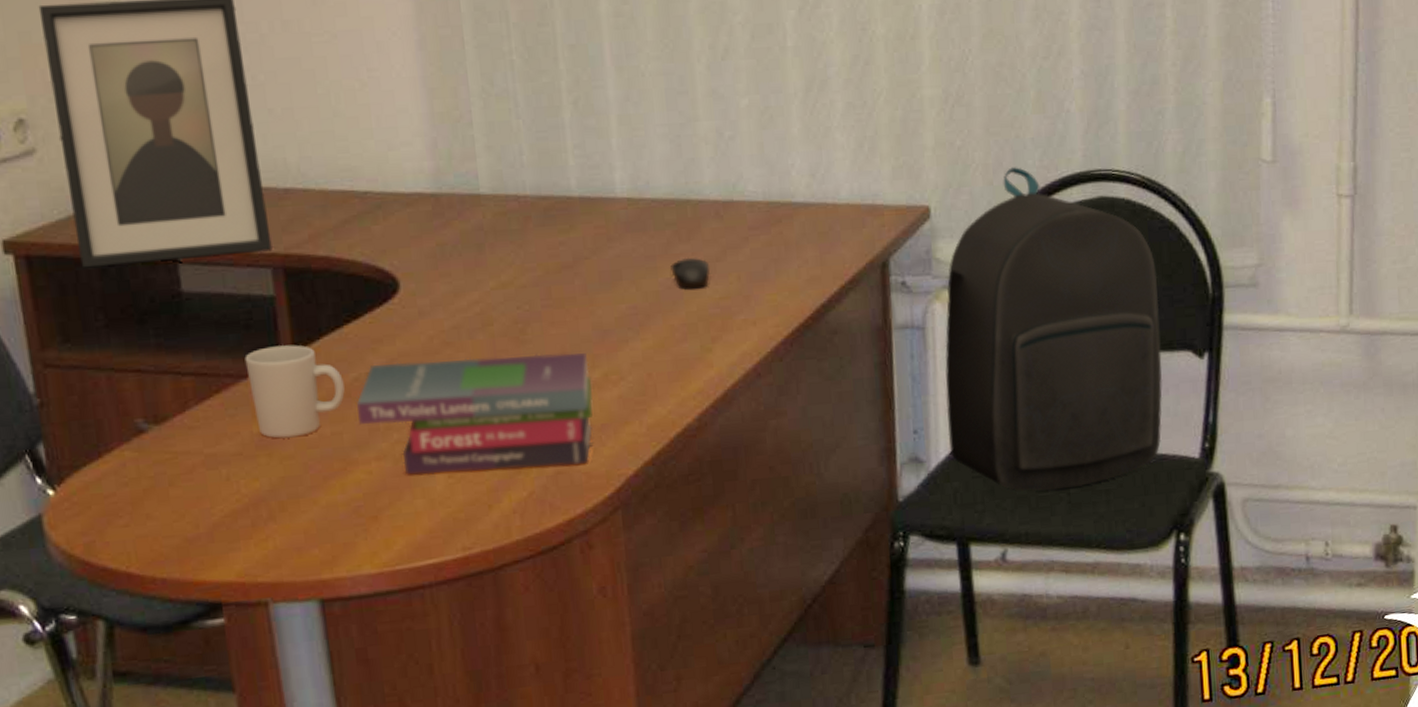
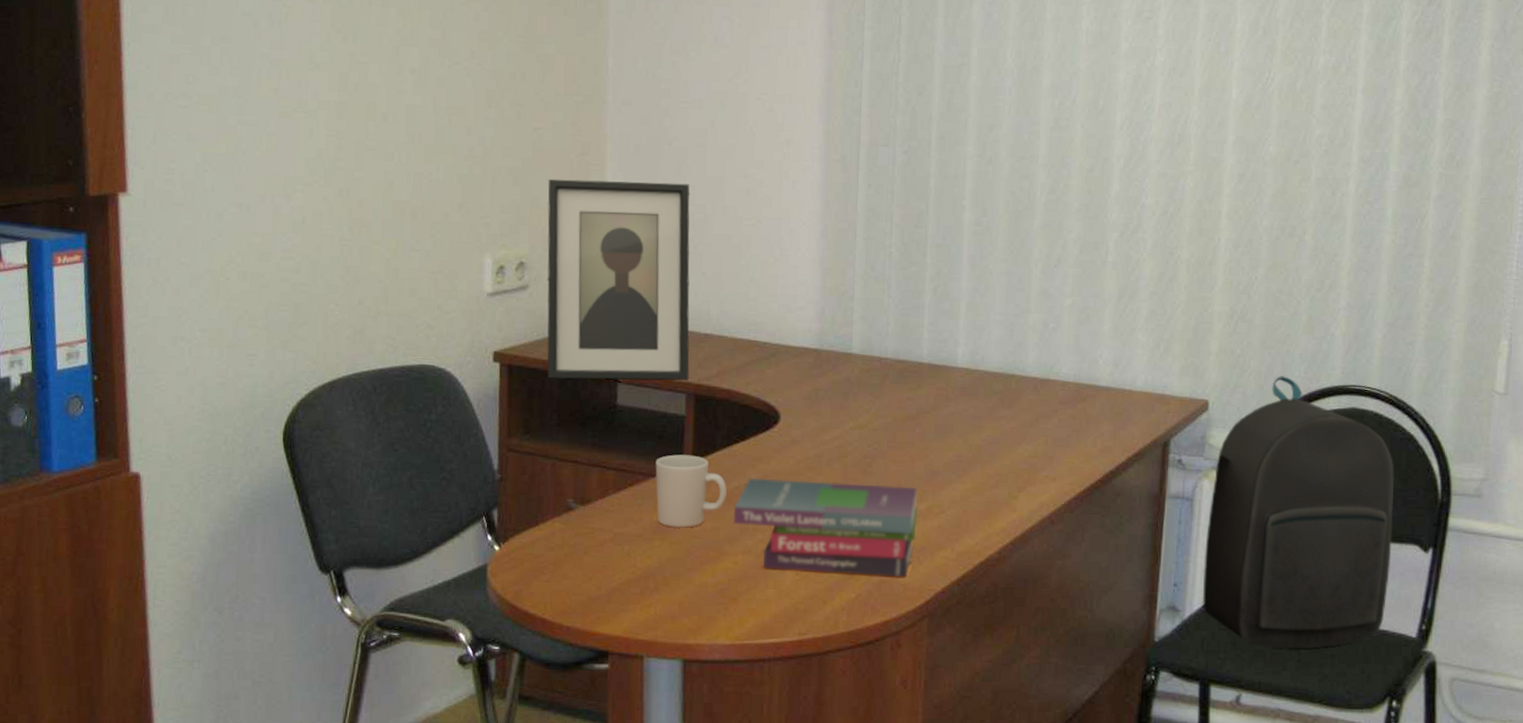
computer mouse: present [670,257,710,289] -> none [992,420,1024,446]

